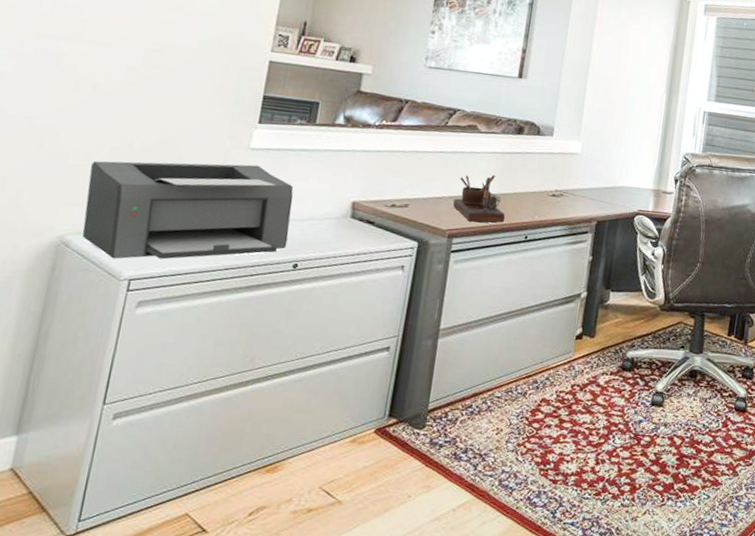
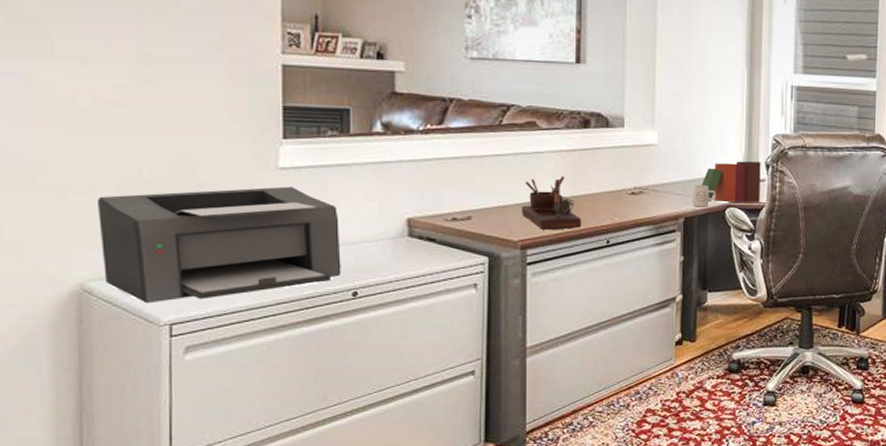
mug: none [605,191,628,213] -> present [692,184,717,207]
books: none [615,174,671,213] -> present [701,161,761,203]

